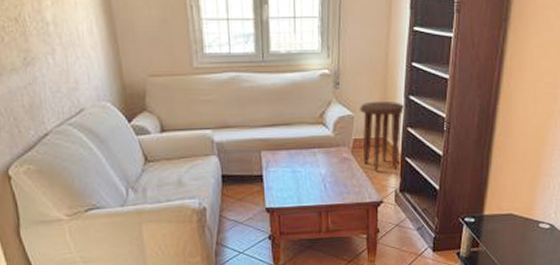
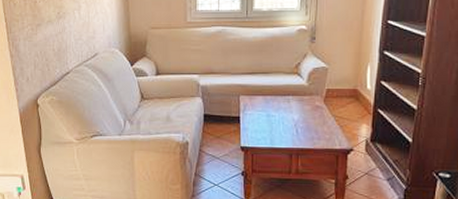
side table: present [360,100,406,171] -> none [334,55,381,120]

